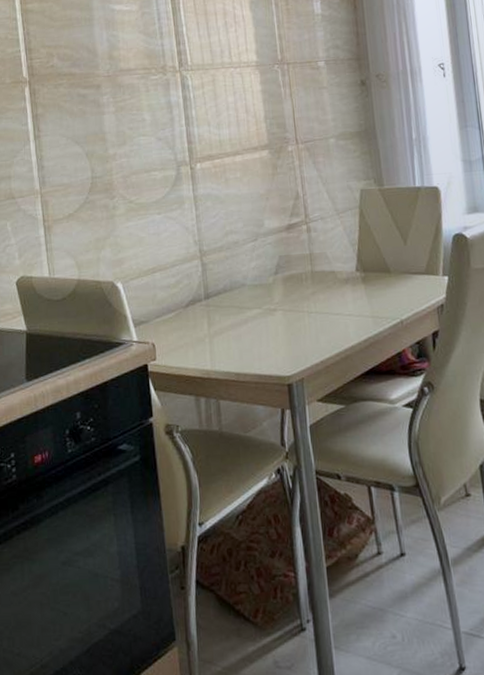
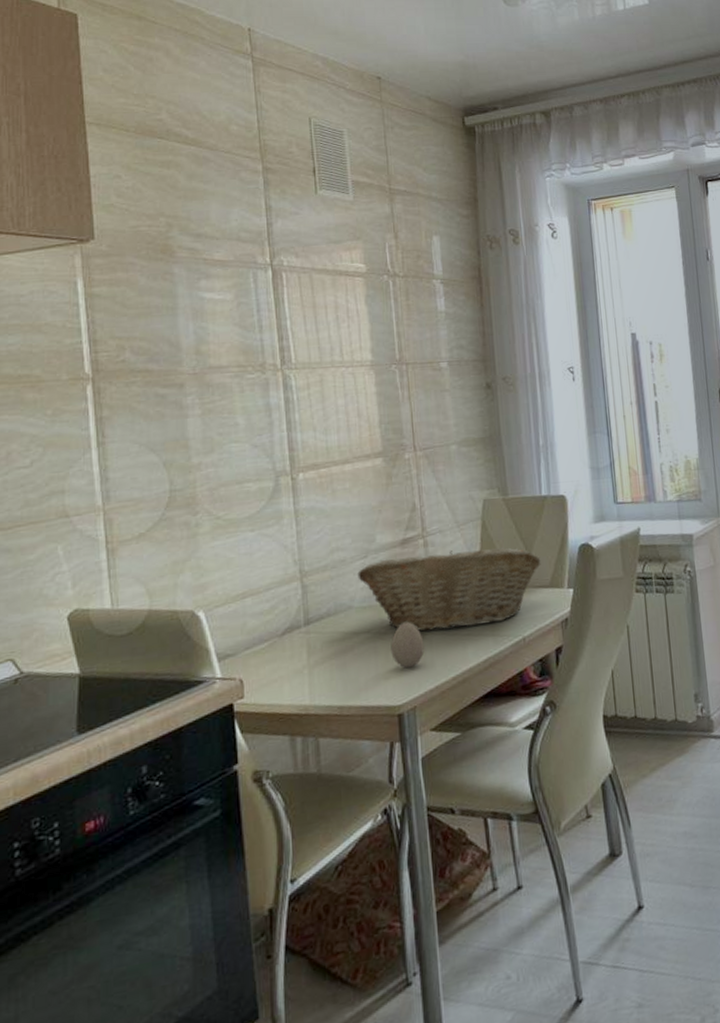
fruit basket: none [249,235,416,310] -> present [357,548,541,632]
decorative egg: none [280,301,310,343] -> present [391,622,425,669]

